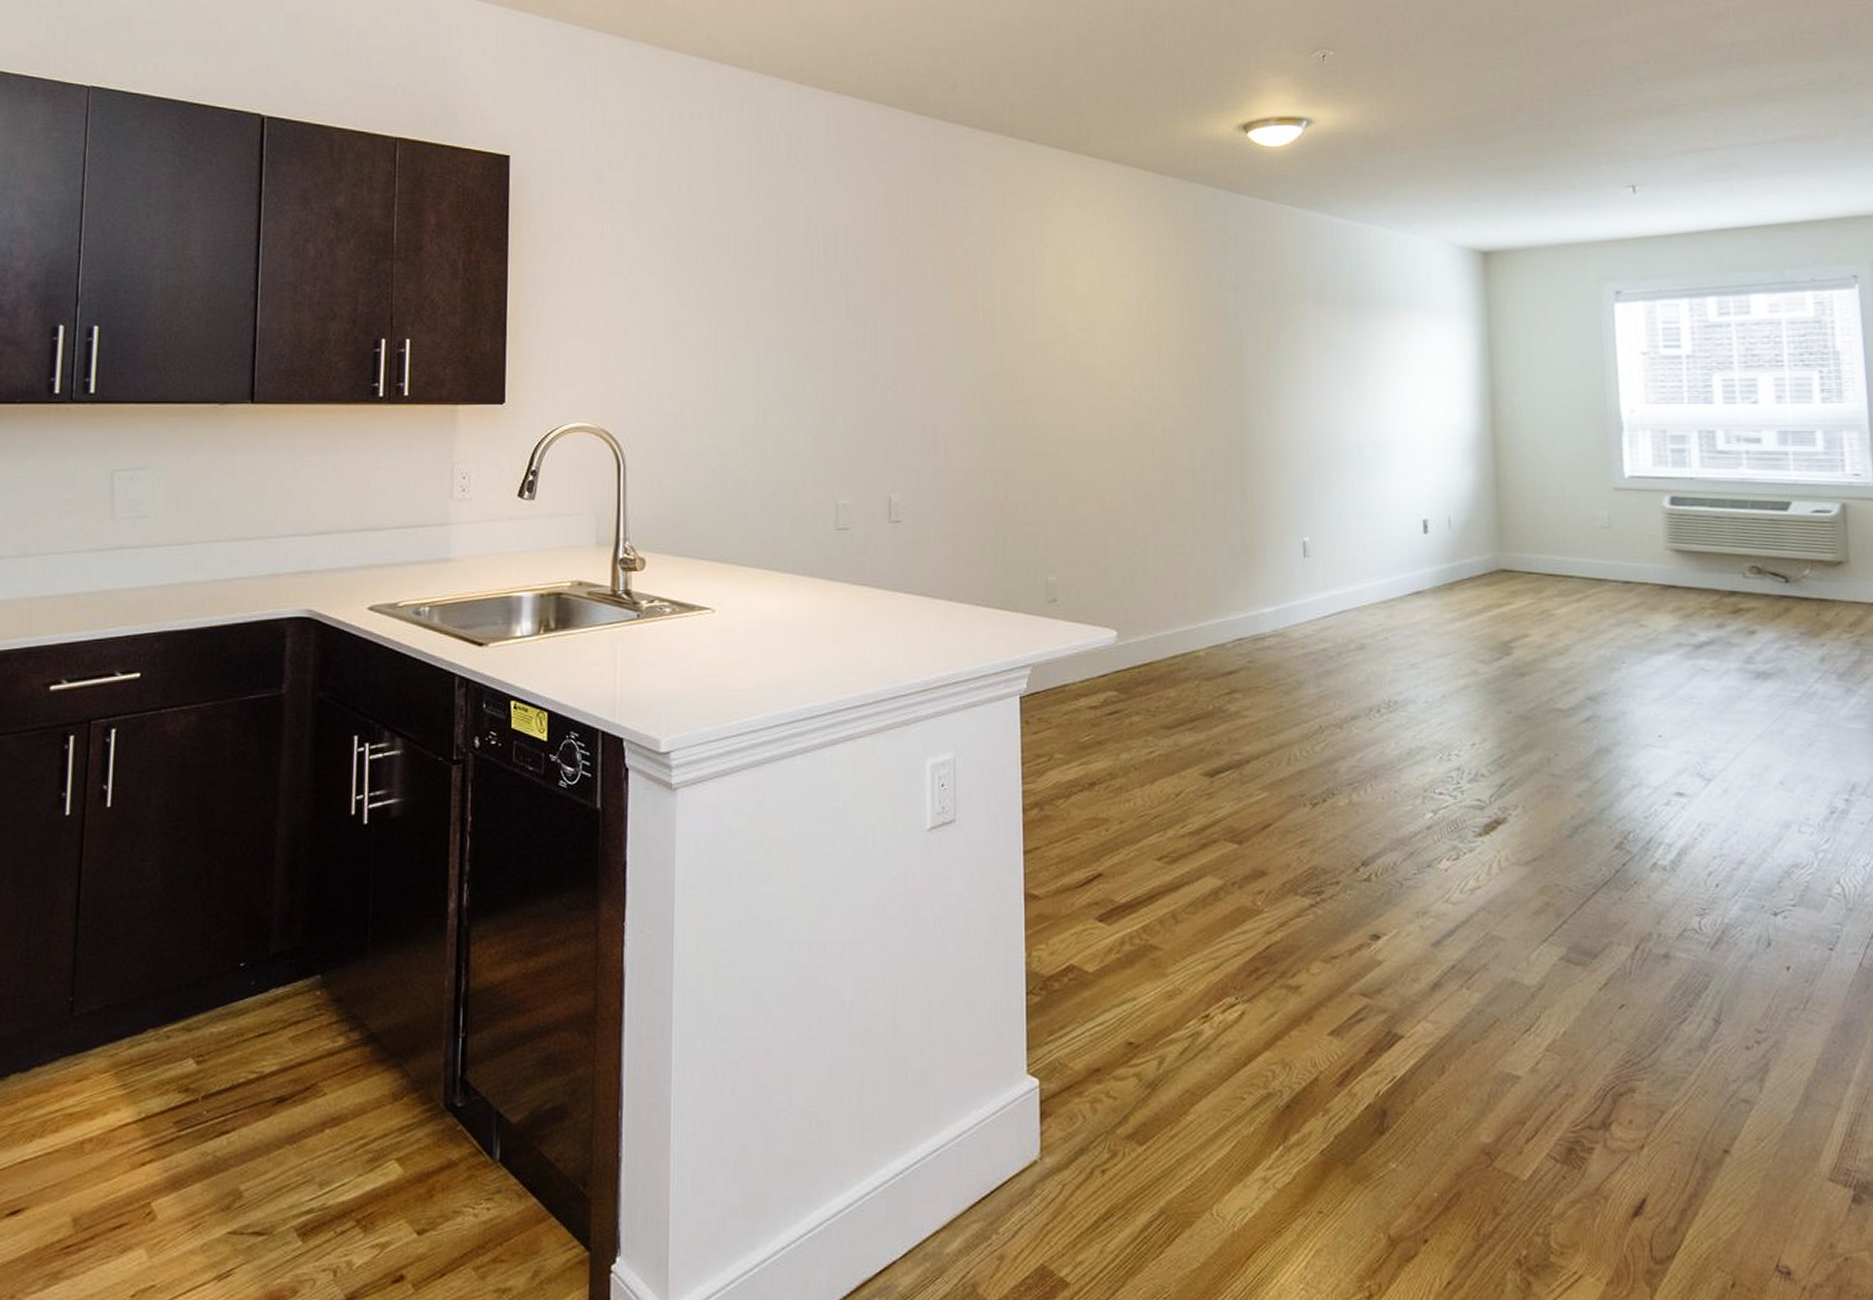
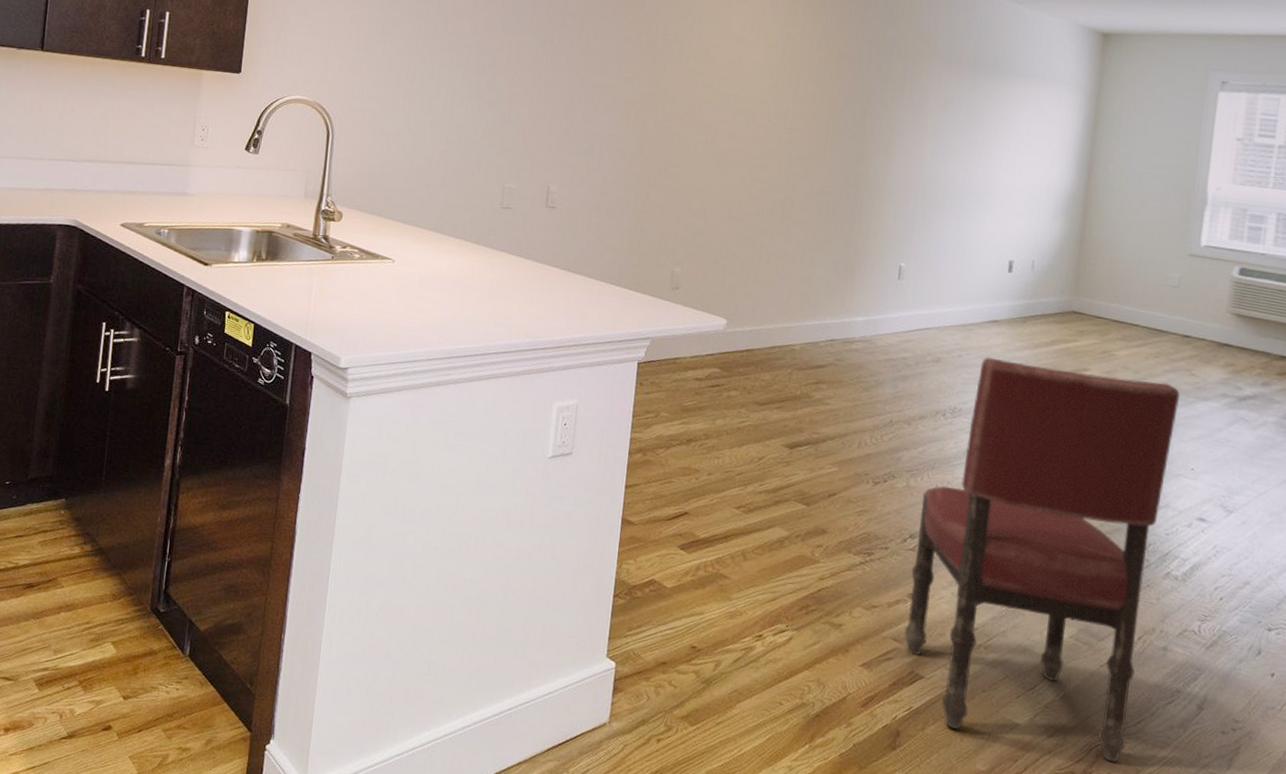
dining chair: none [1369,635,1644,1107] -> present [904,357,1180,763]

